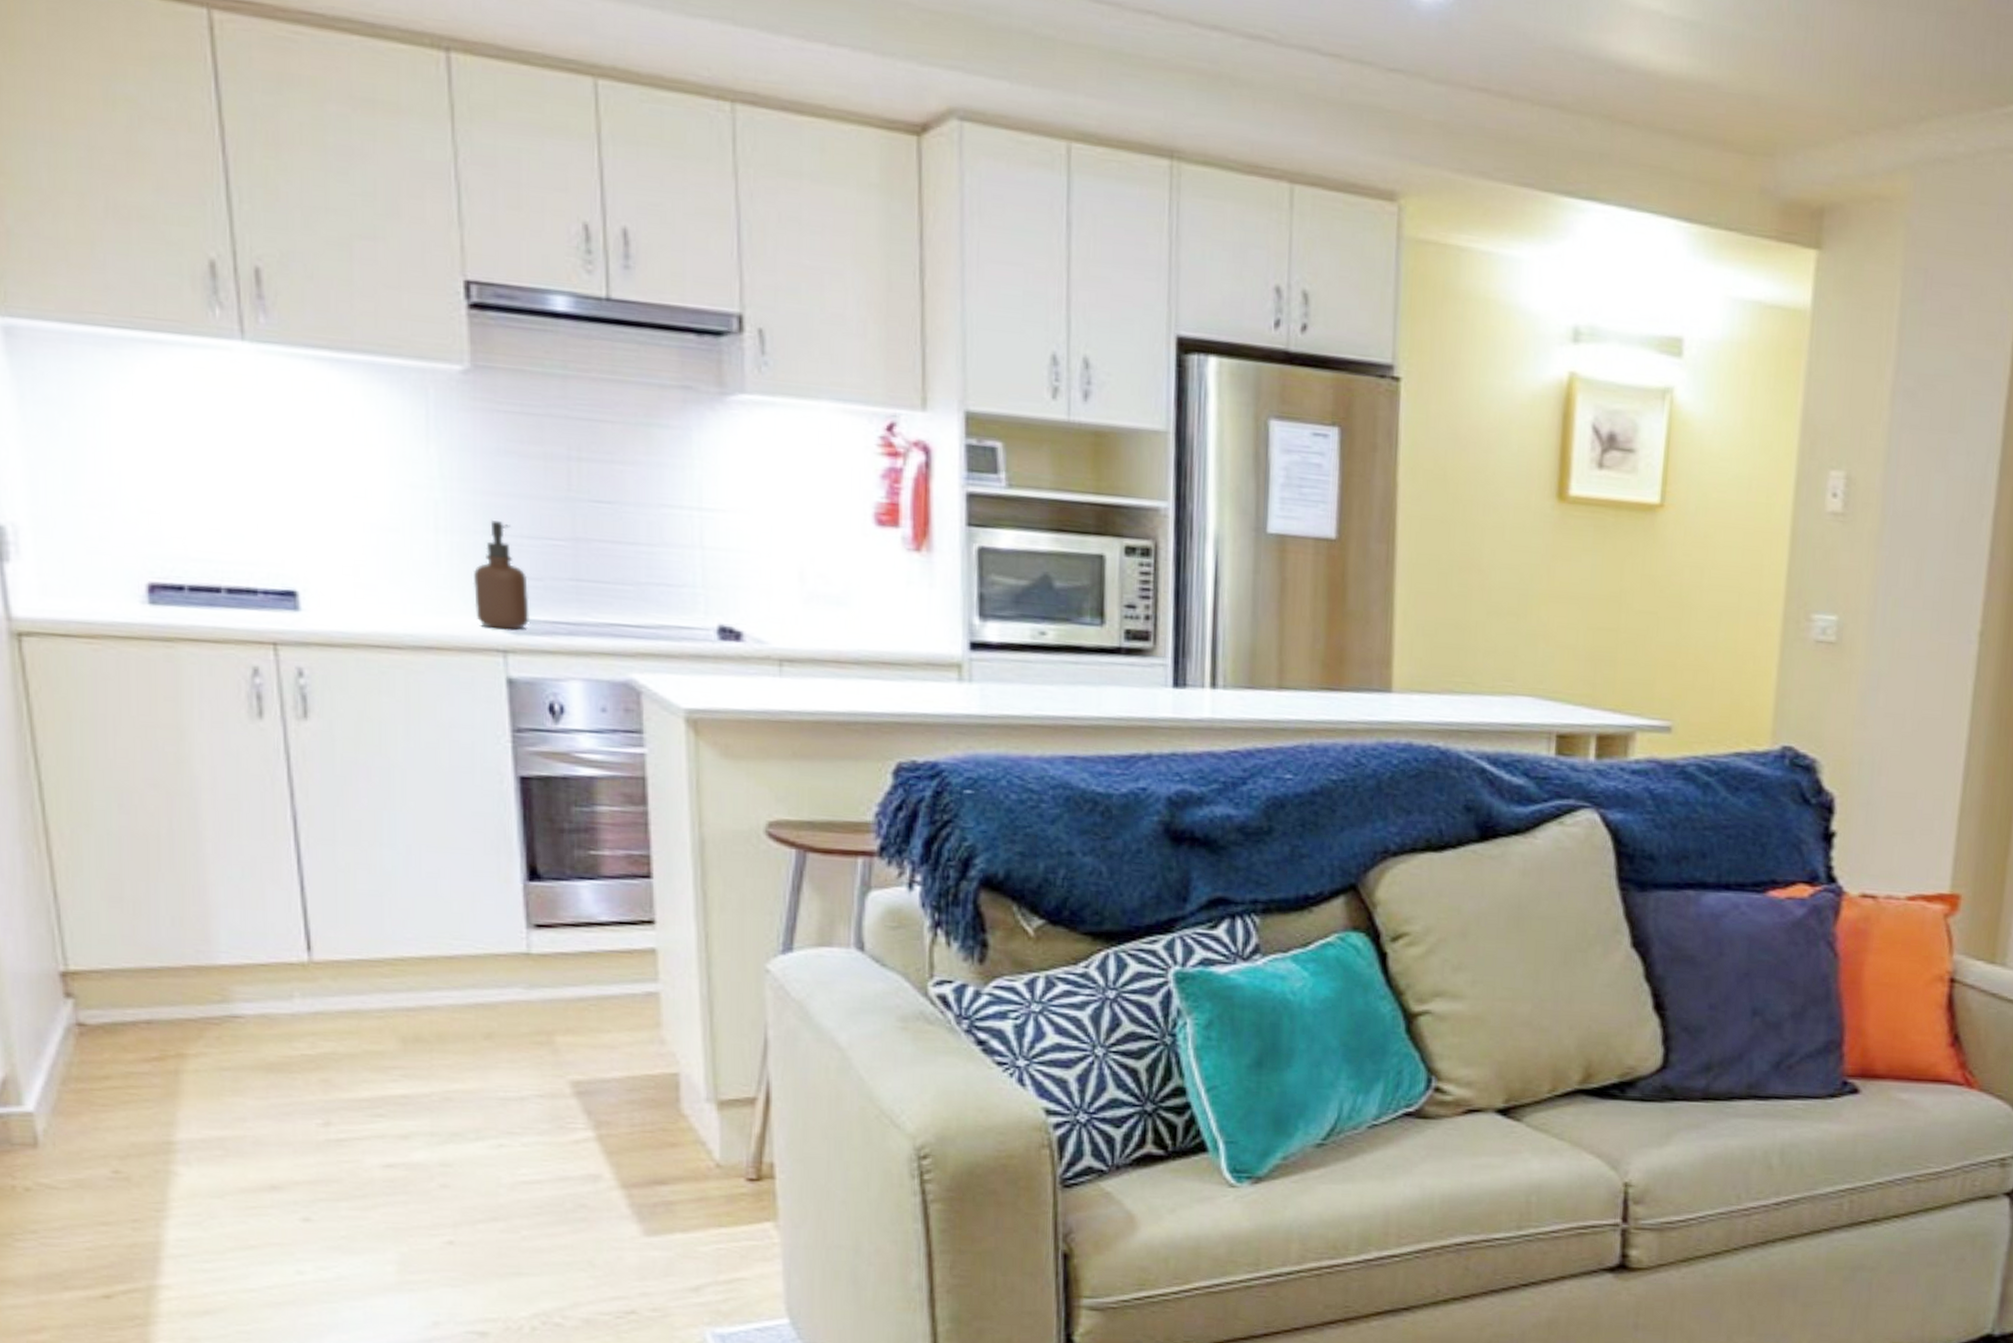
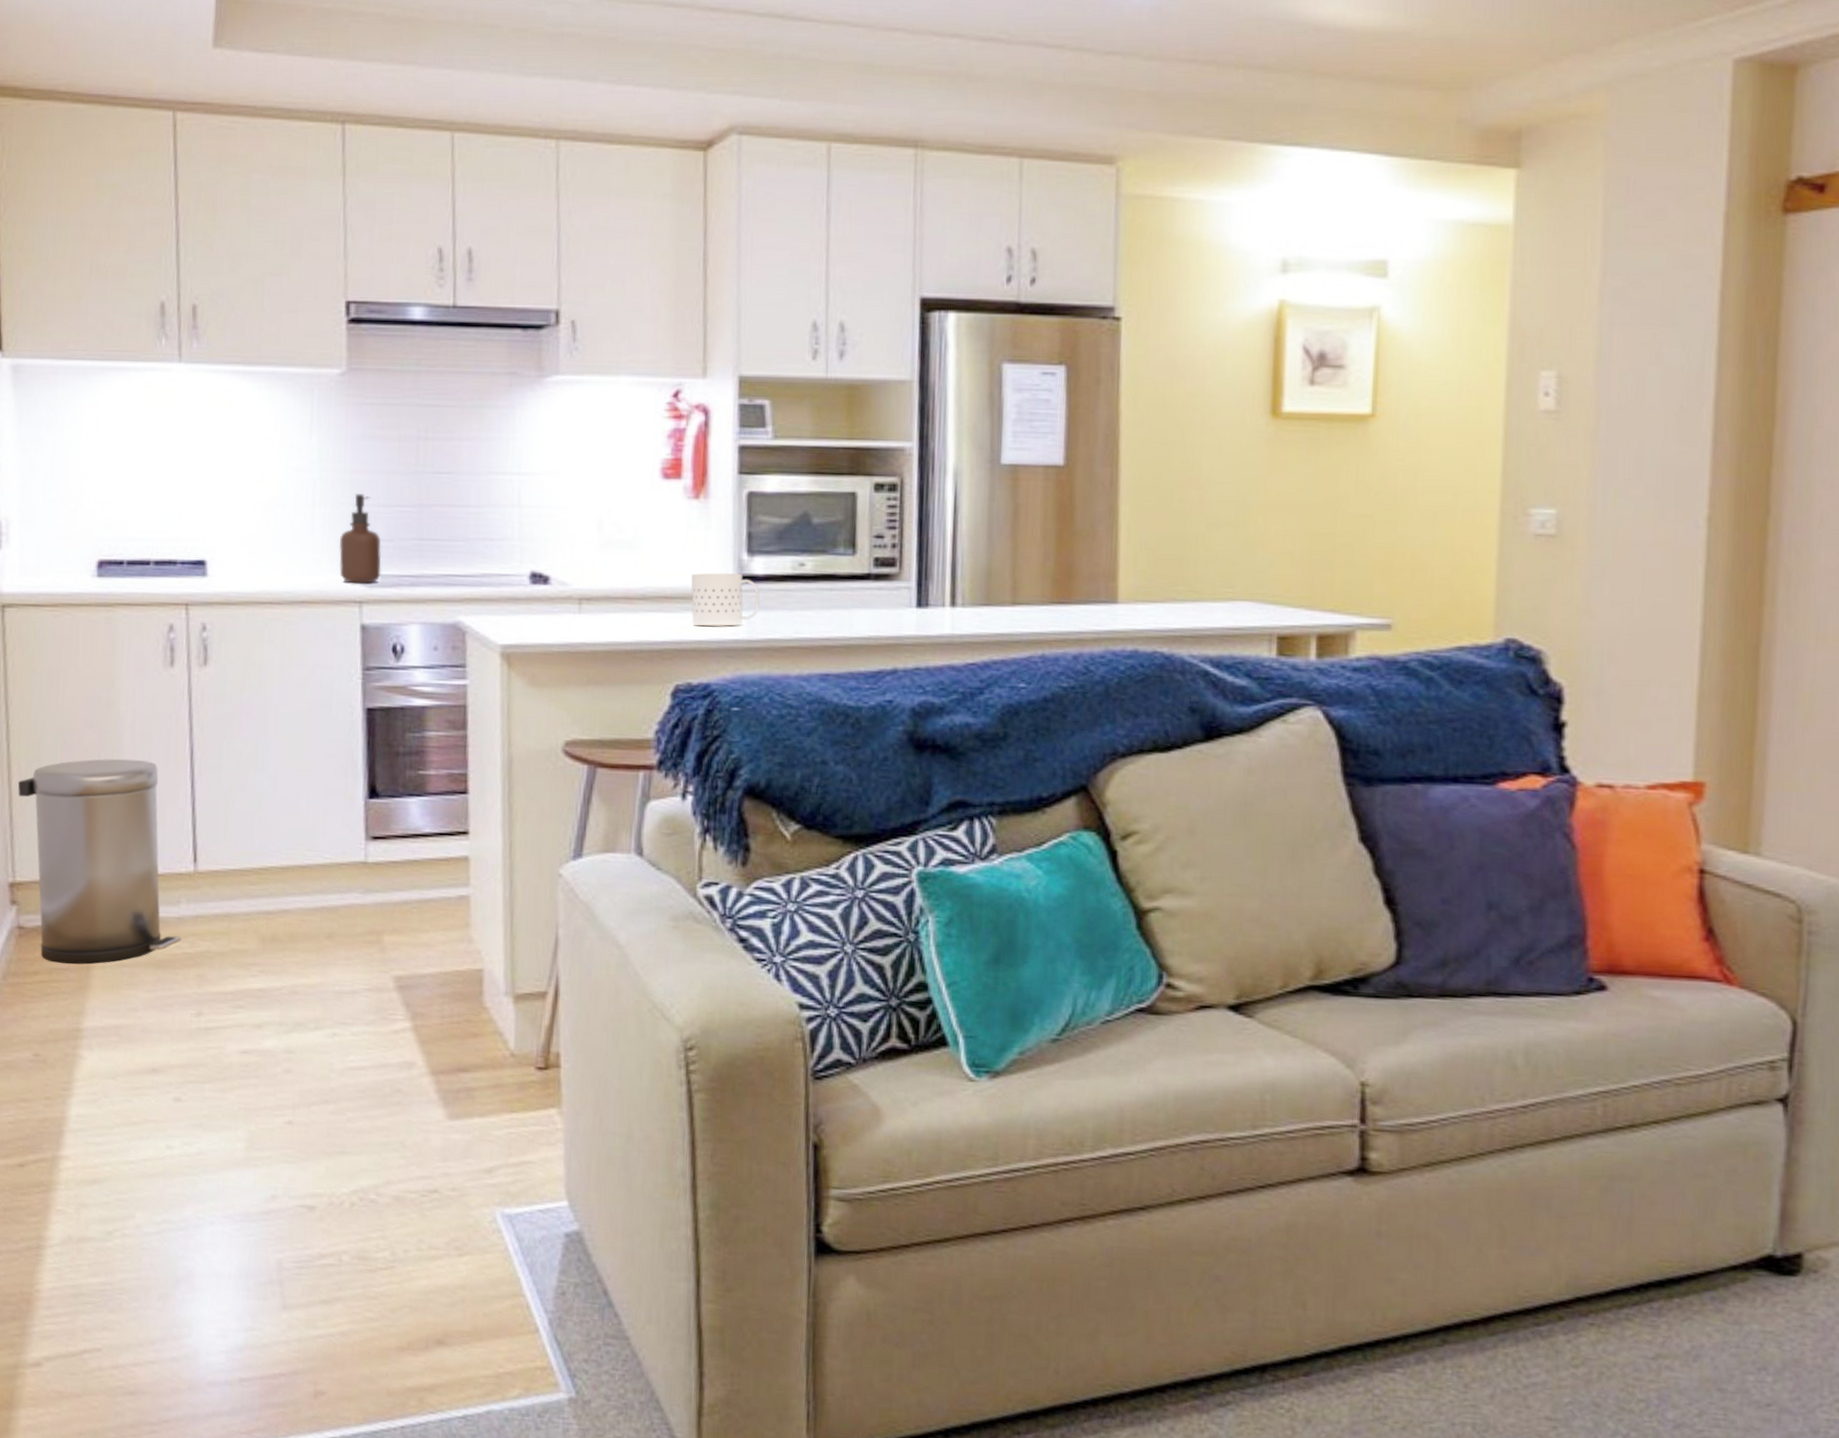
pedal bin: none [60,825,297,1067] -> present [17,758,181,964]
mug: none [913,637,995,699] -> present [691,573,760,626]

